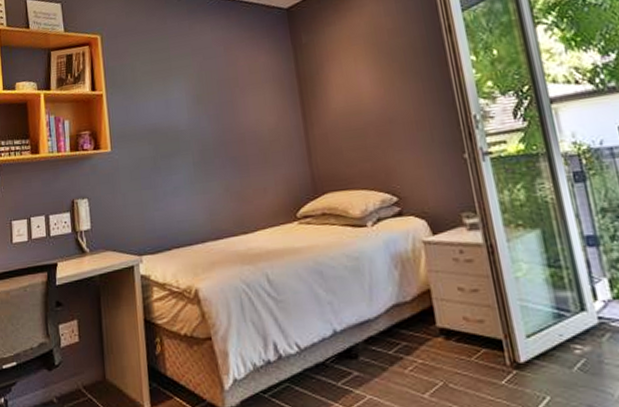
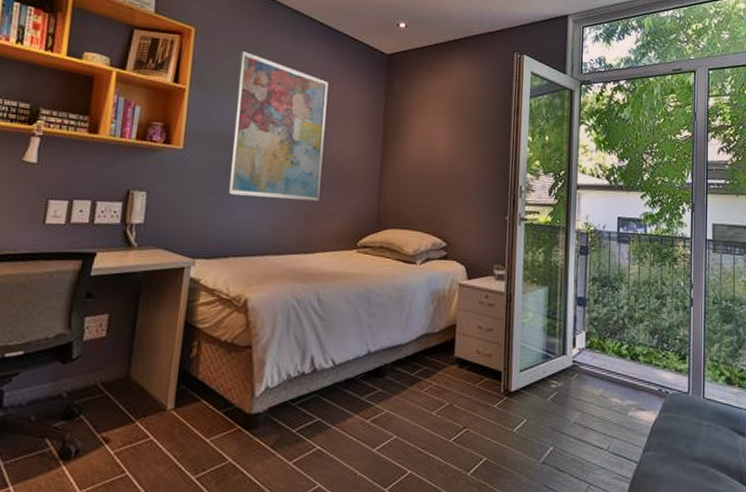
wall art: none [143,45,248,187] -> present [226,51,329,202]

